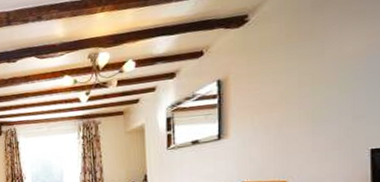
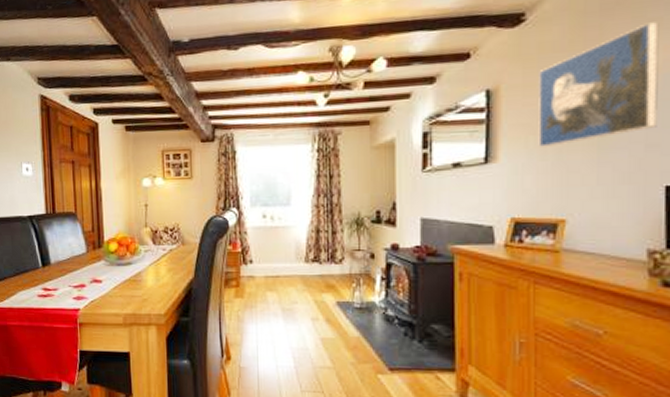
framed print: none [261,14,363,125] -> present [538,22,659,148]

